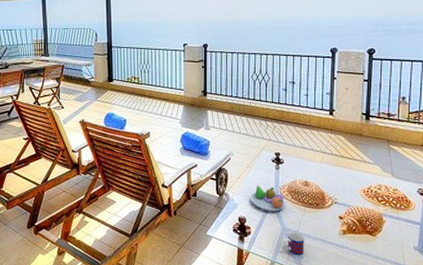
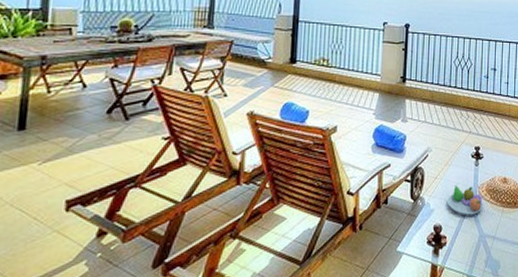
mug: present [282,231,304,256] -> none [479,237,502,266]

